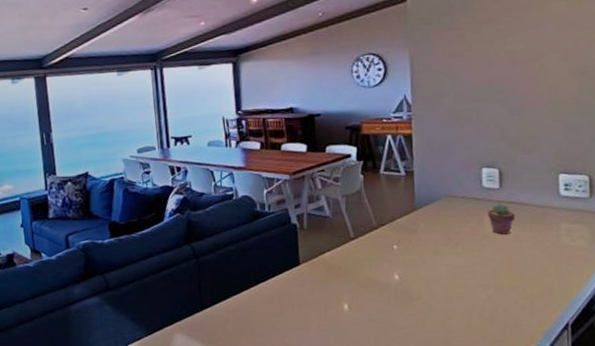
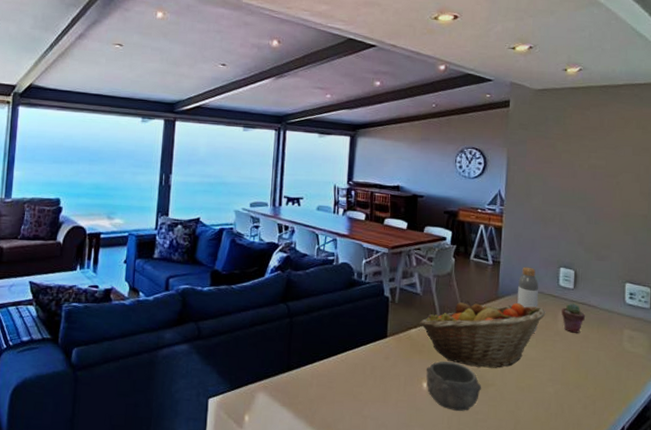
fruit basket: none [332,211,470,283] -> present [419,300,546,368]
bowl: none [346,280,408,328] -> present [426,361,482,411]
bottle: none [436,172,462,240] -> present [517,266,539,333]

